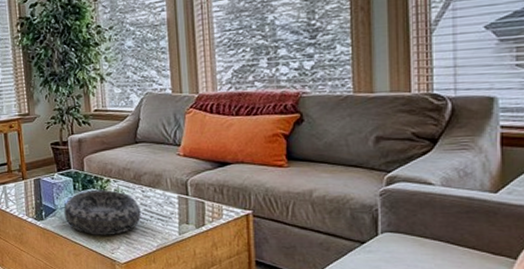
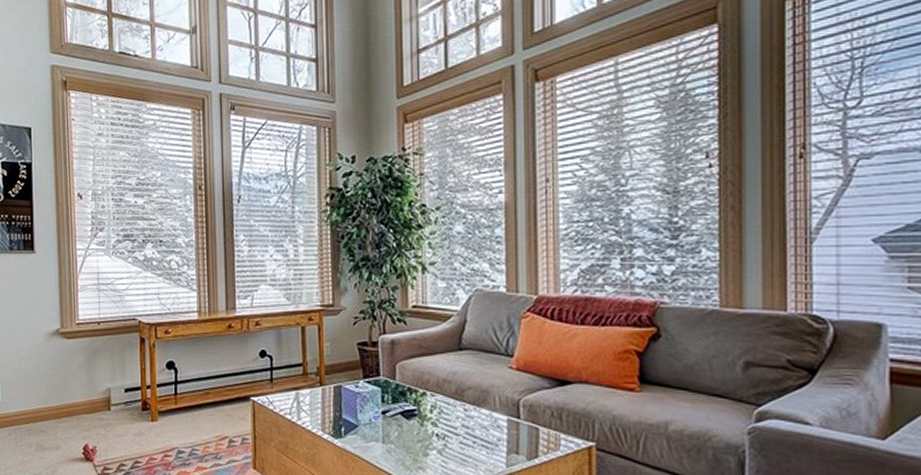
decorative bowl: present [64,190,141,235] -> none [368,405,462,462]

